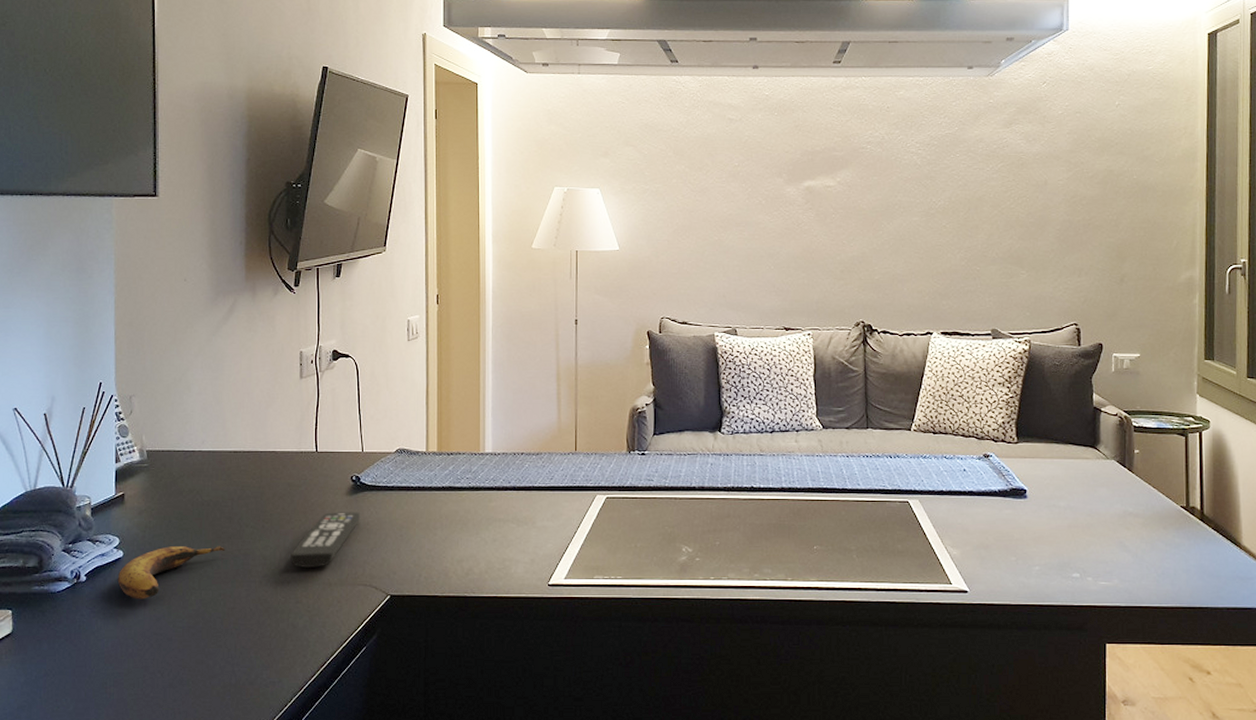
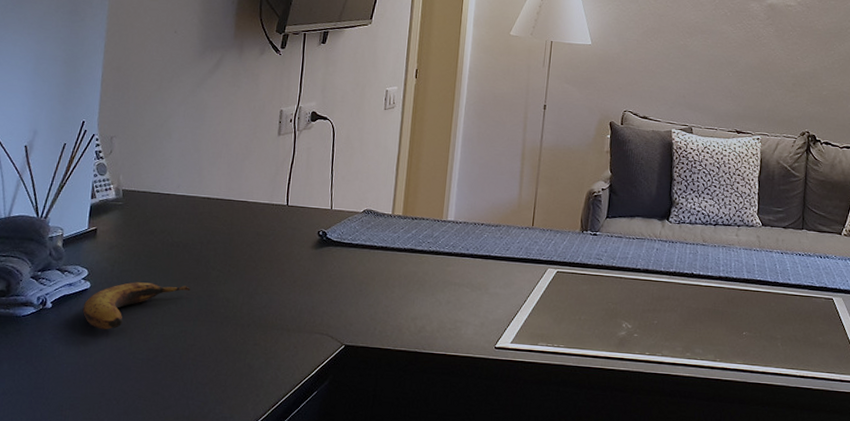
remote control: present [291,512,361,568] -> none [253,263,324,314]

